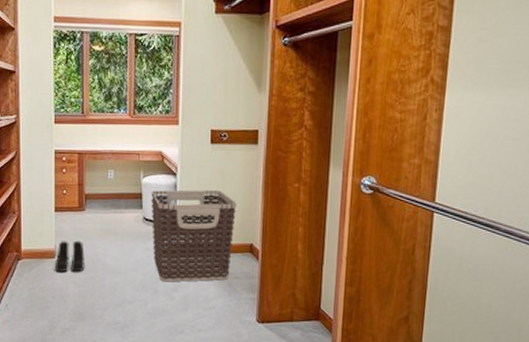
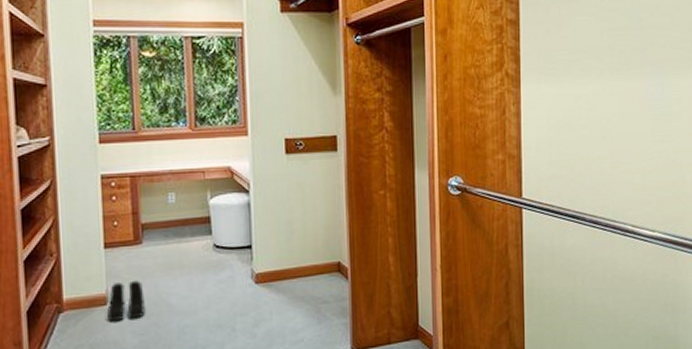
clothes hamper: present [151,189,237,282] -> none [221,206,320,318]

